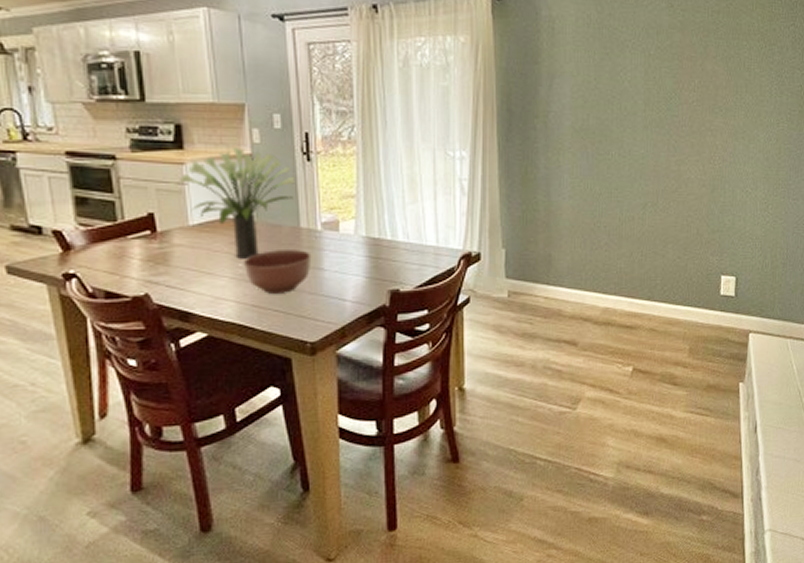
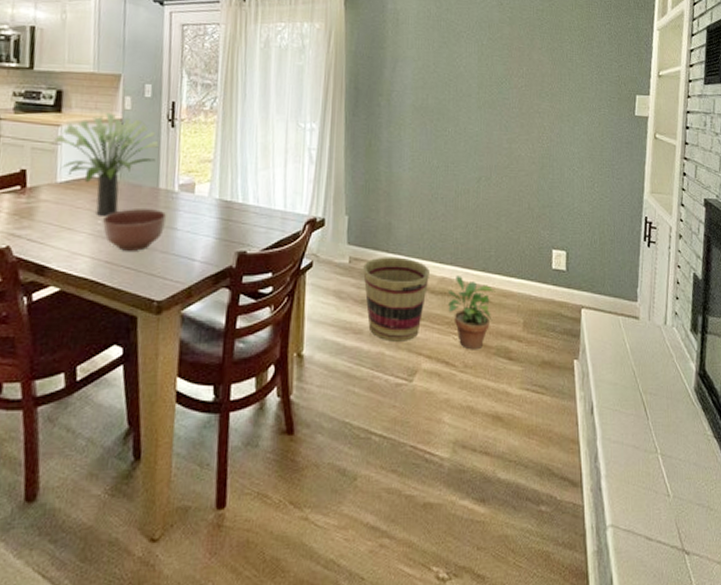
basket: none [523,289,592,373] -> present [363,257,430,342]
potted plant: none [612,305,661,378] -> present [448,276,496,350]

